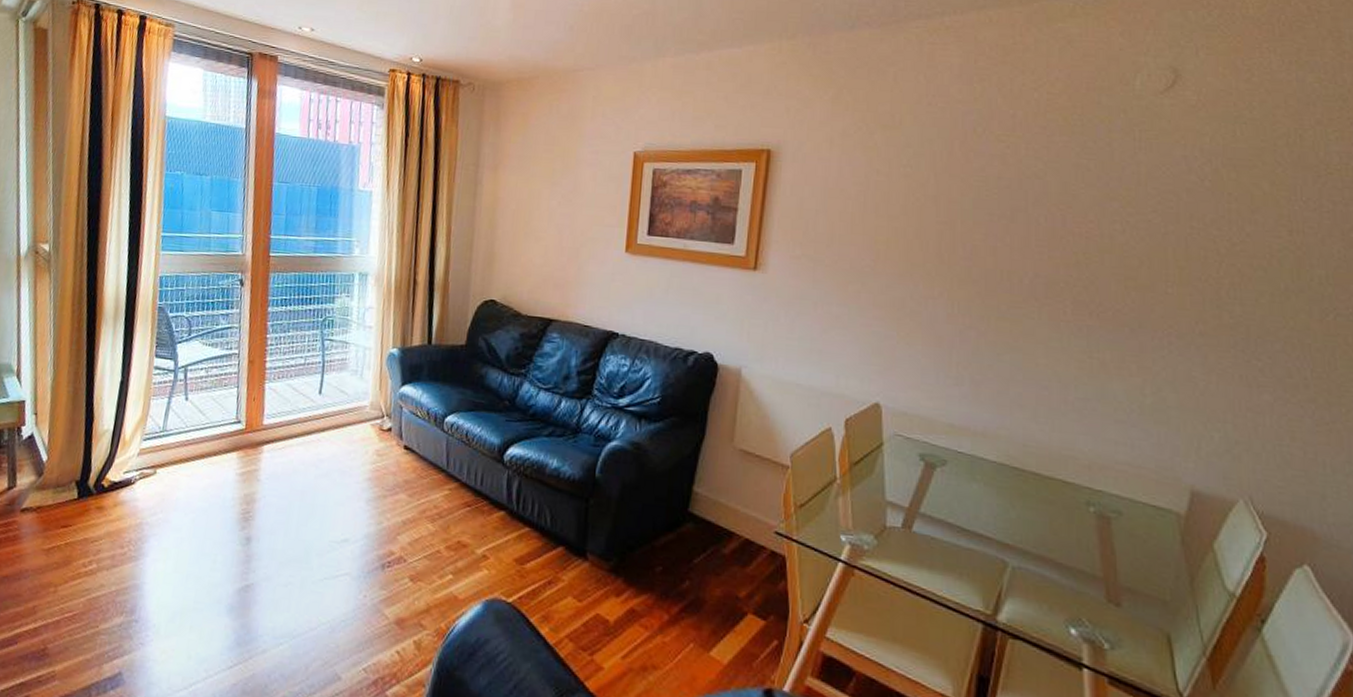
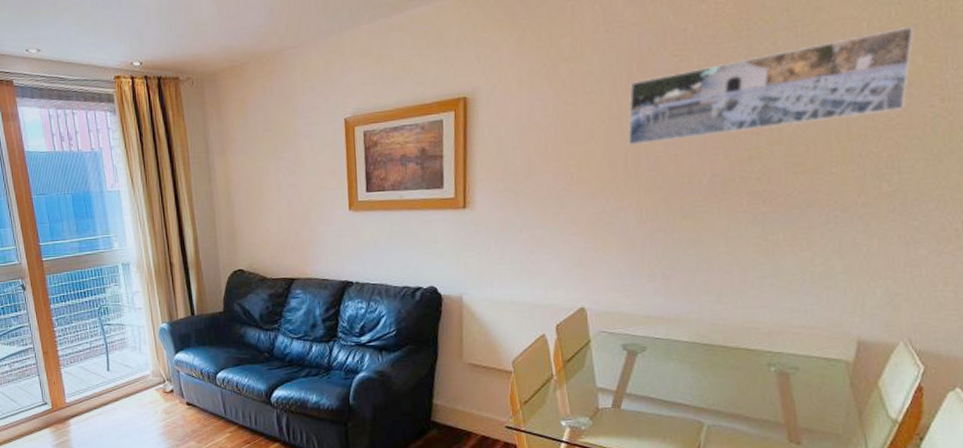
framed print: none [943,148,1261,237] -> present [628,25,915,146]

